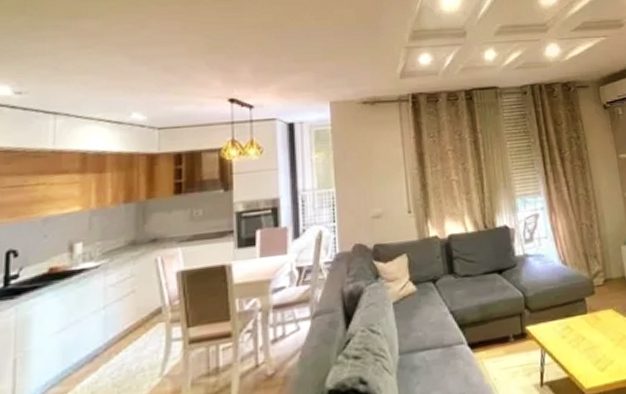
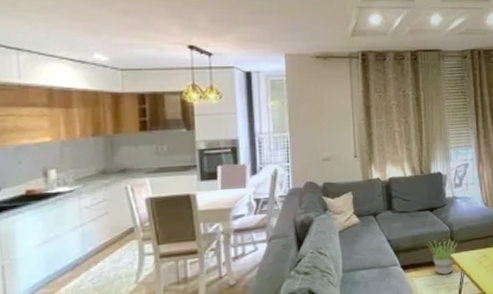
potted plant: none [497,308,534,354] -> present [426,239,458,275]

